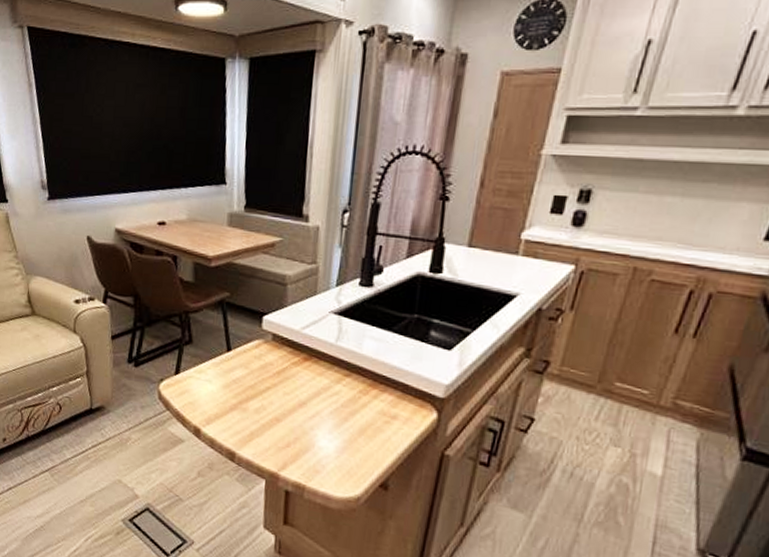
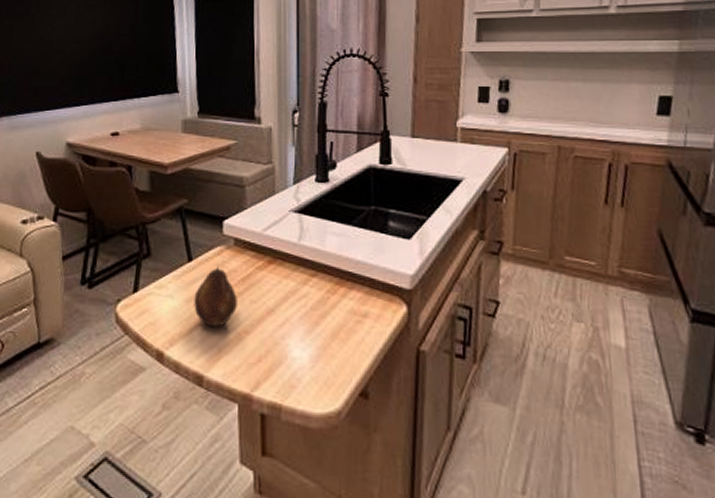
fruit: none [230,358,273,413] -> present [194,266,239,327]

